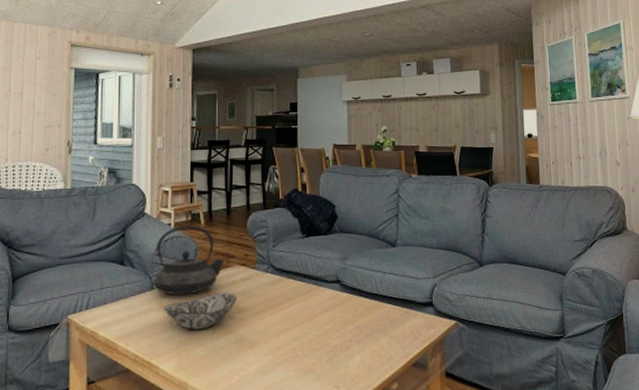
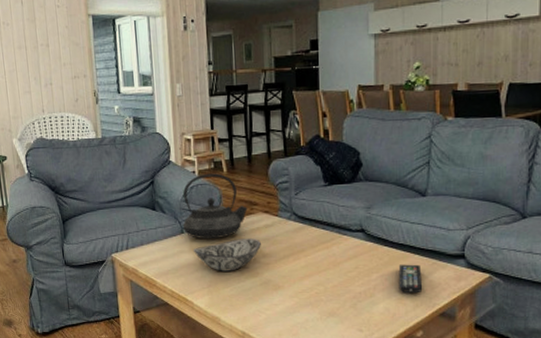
remote control: none [373,313,396,344] -> present [398,264,423,294]

